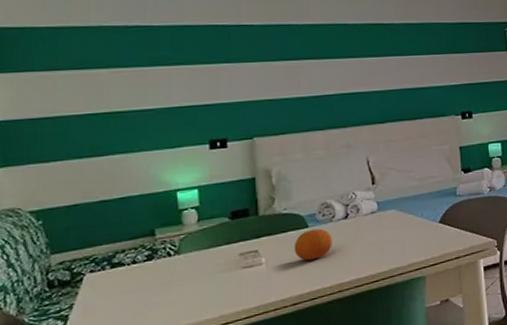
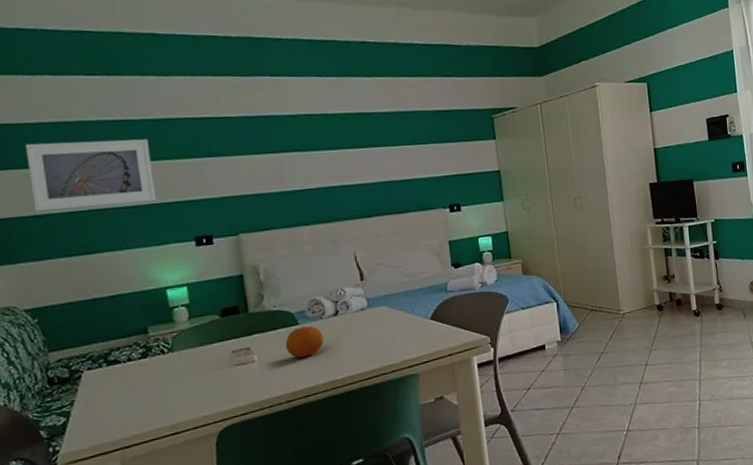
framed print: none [43,44,173,113] -> present [25,139,157,211]

